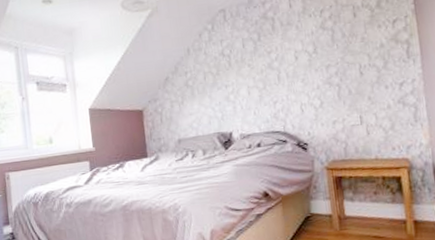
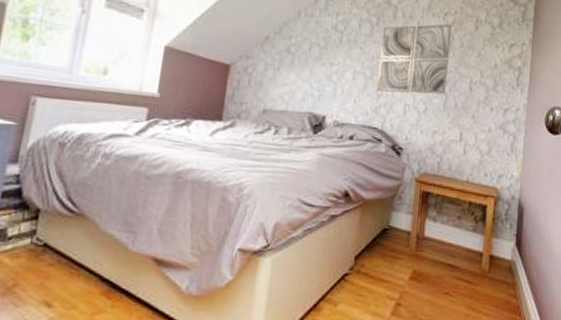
wall art: none [265,19,337,99] -> present [375,23,453,95]

